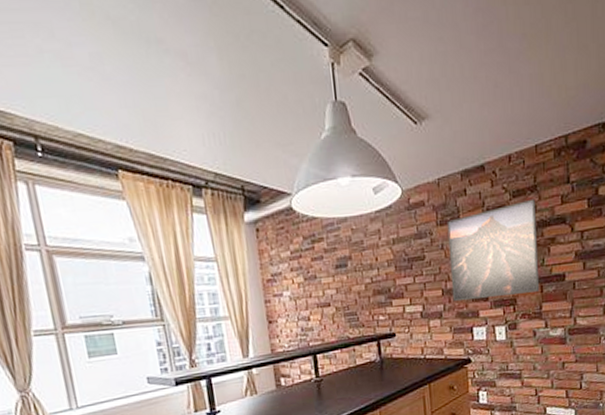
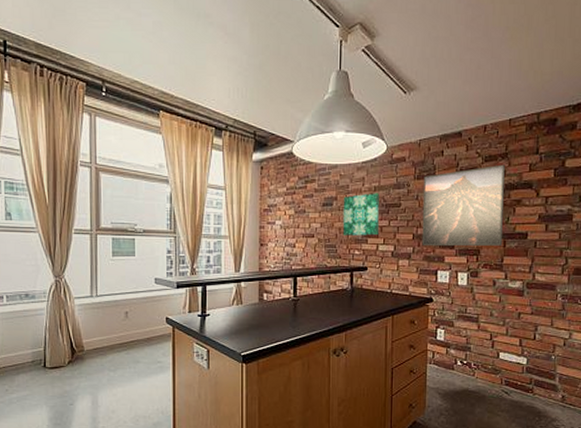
wall art: none [358,246,403,300] -> present [342,193,379,236]

